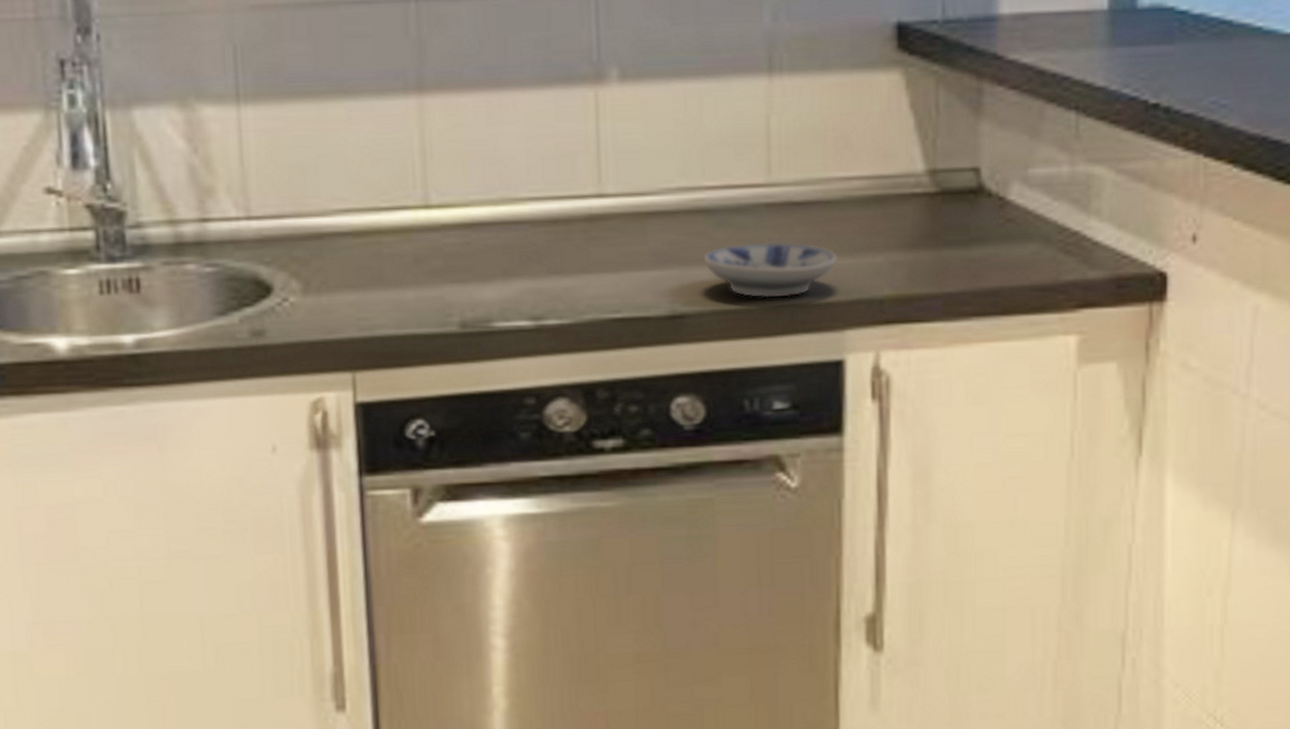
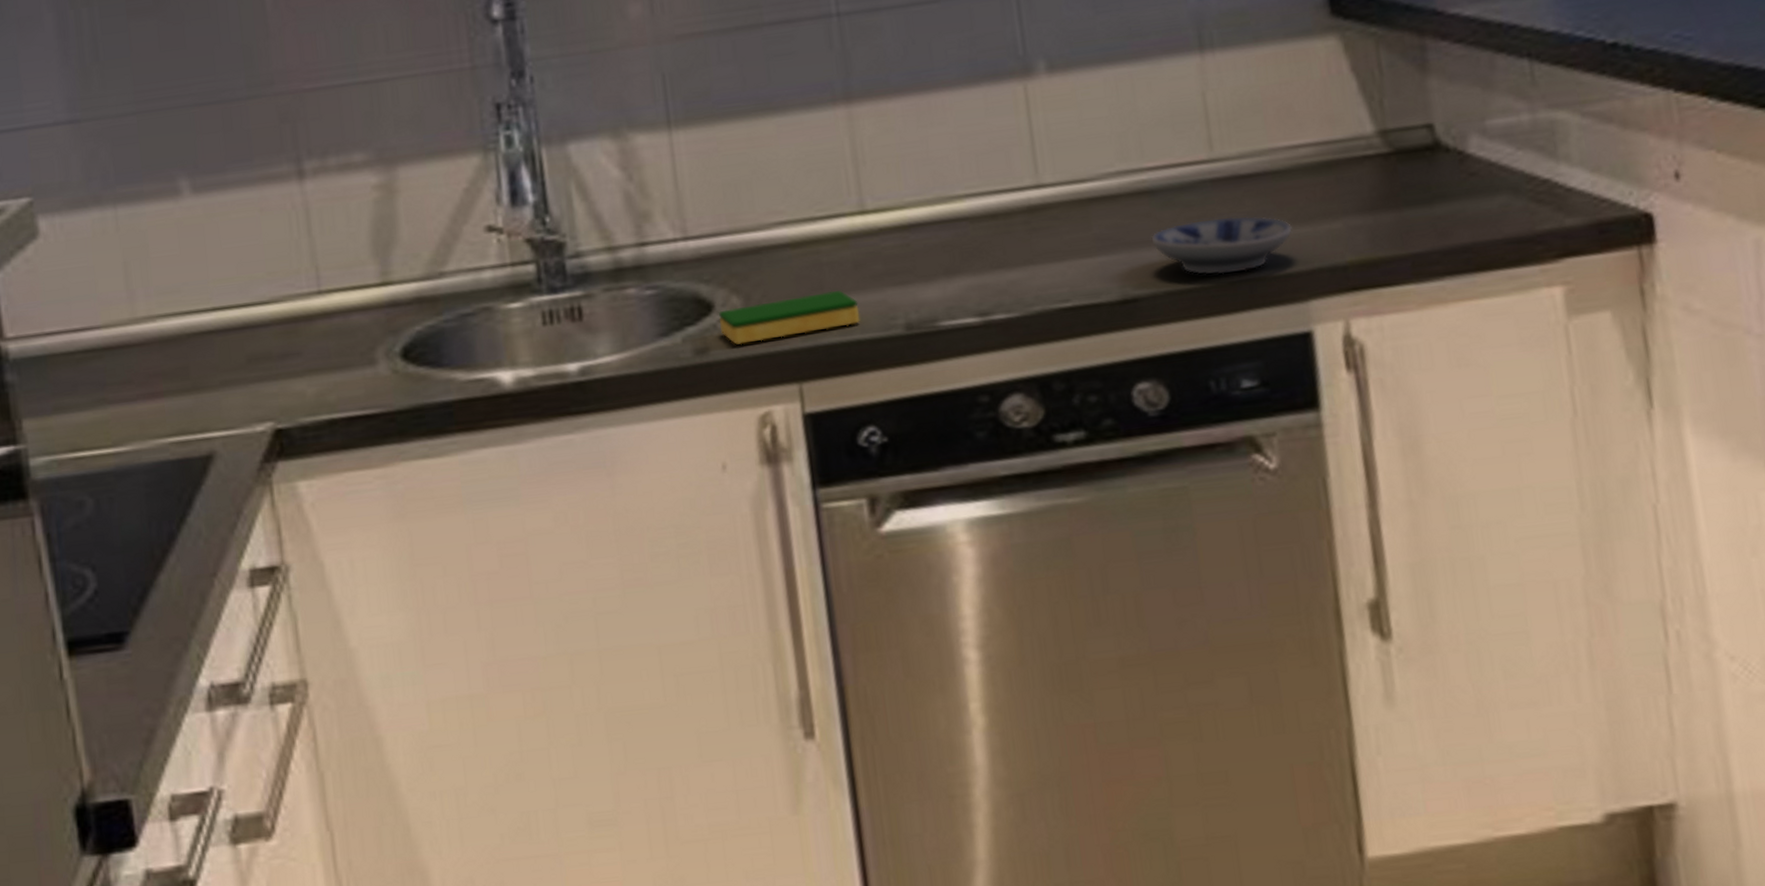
dish sponge: none [277,283,417,329] -> present [718,290,860,345]

